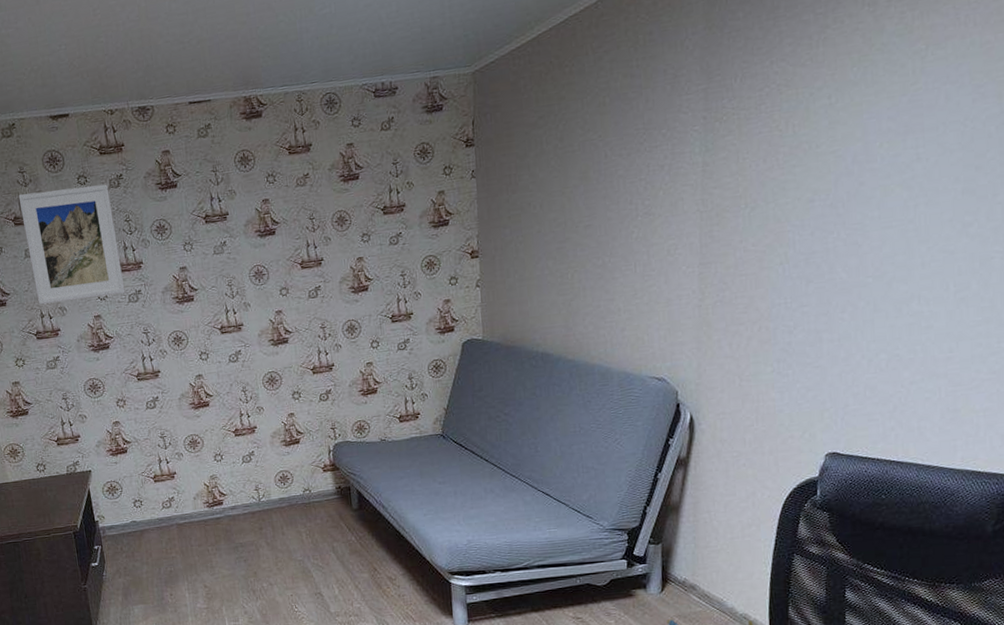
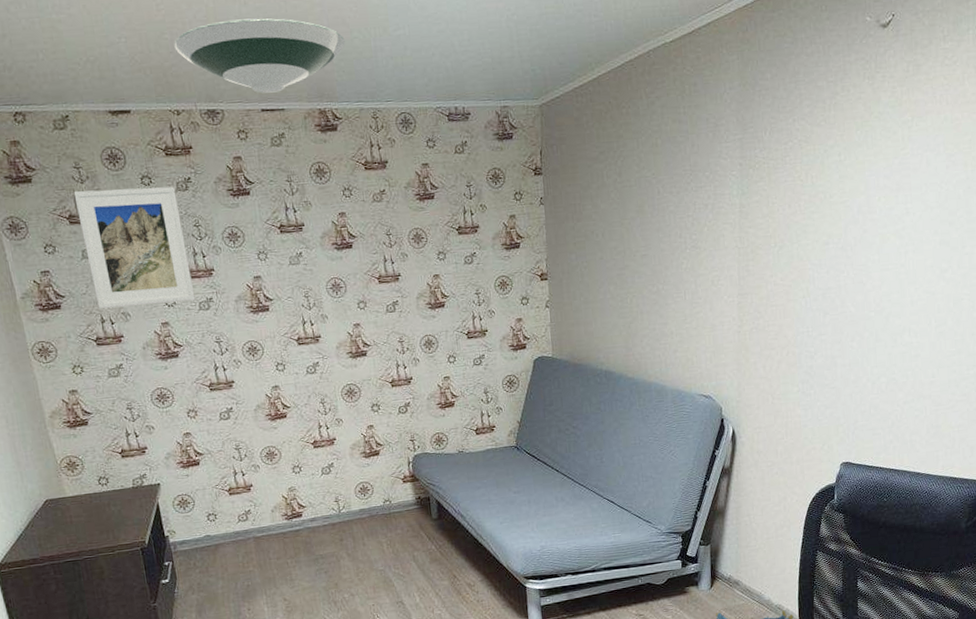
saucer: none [108,10,271,86] -> present [174,18,345,93]

